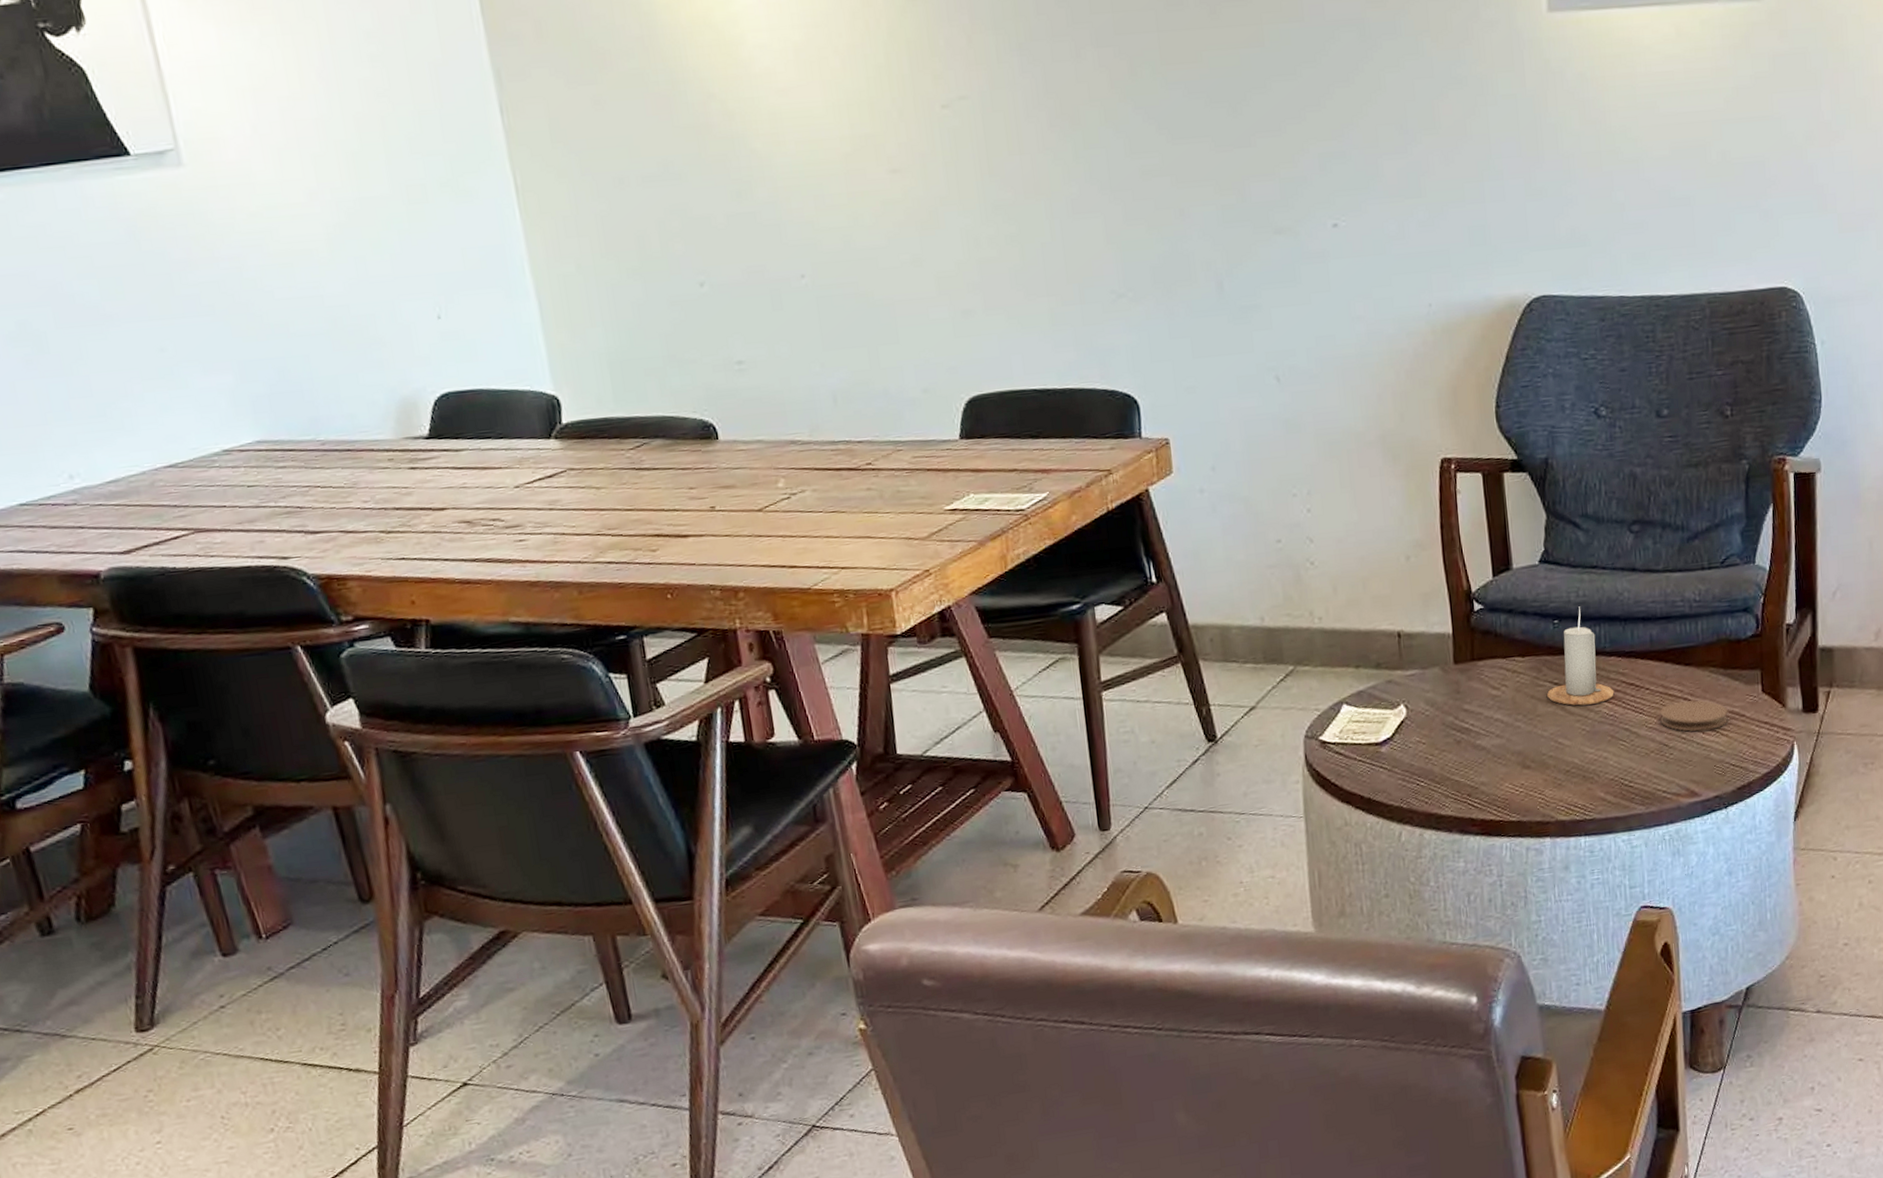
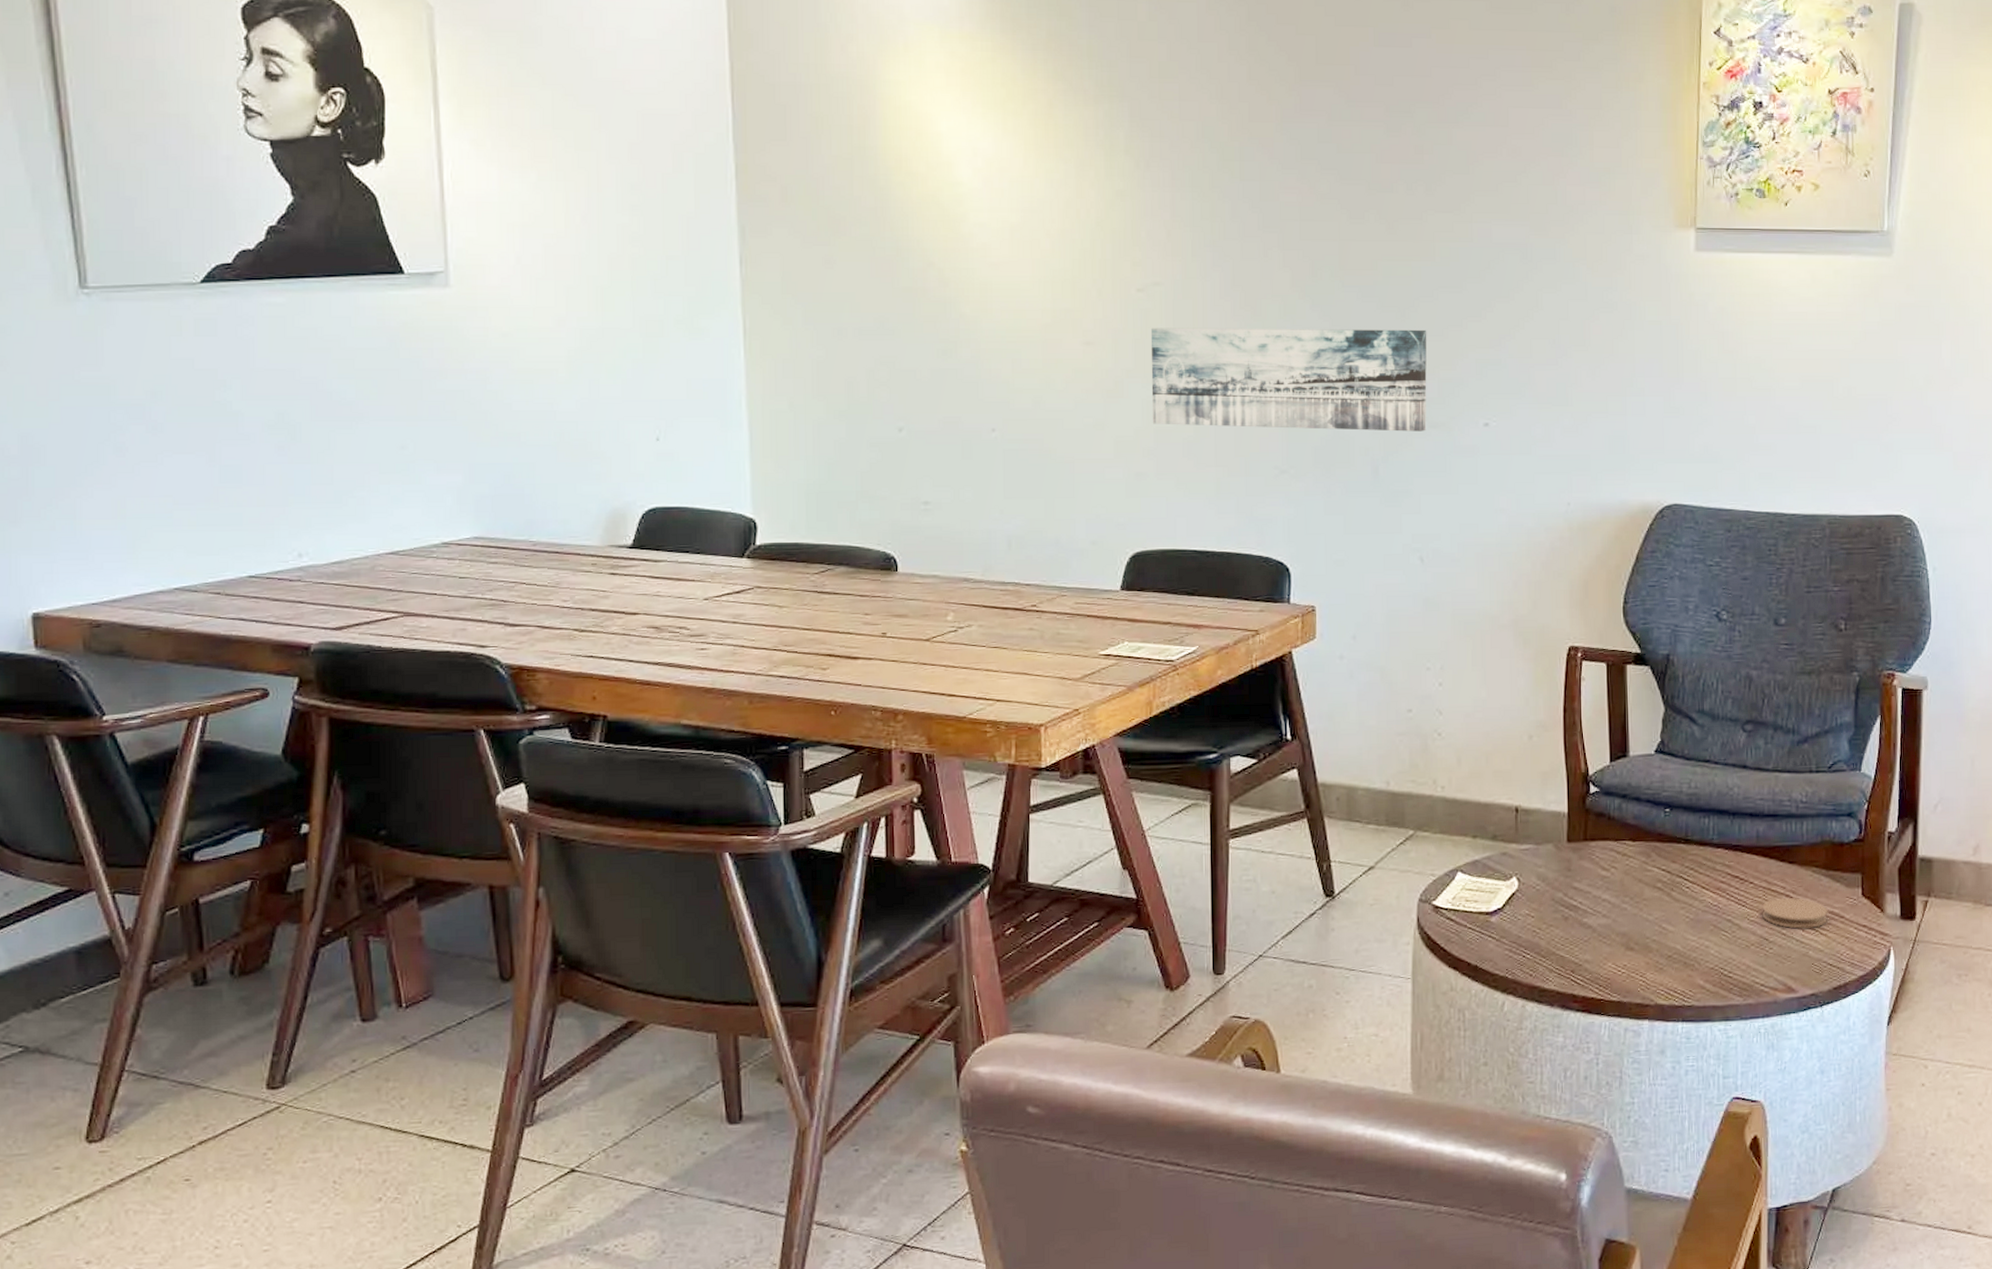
wall art: none [961,125,1271,255] -> present [1150,327,1427,432]
candle: present [1547,606,1614,706] -> none [1655,797,1719,893]

